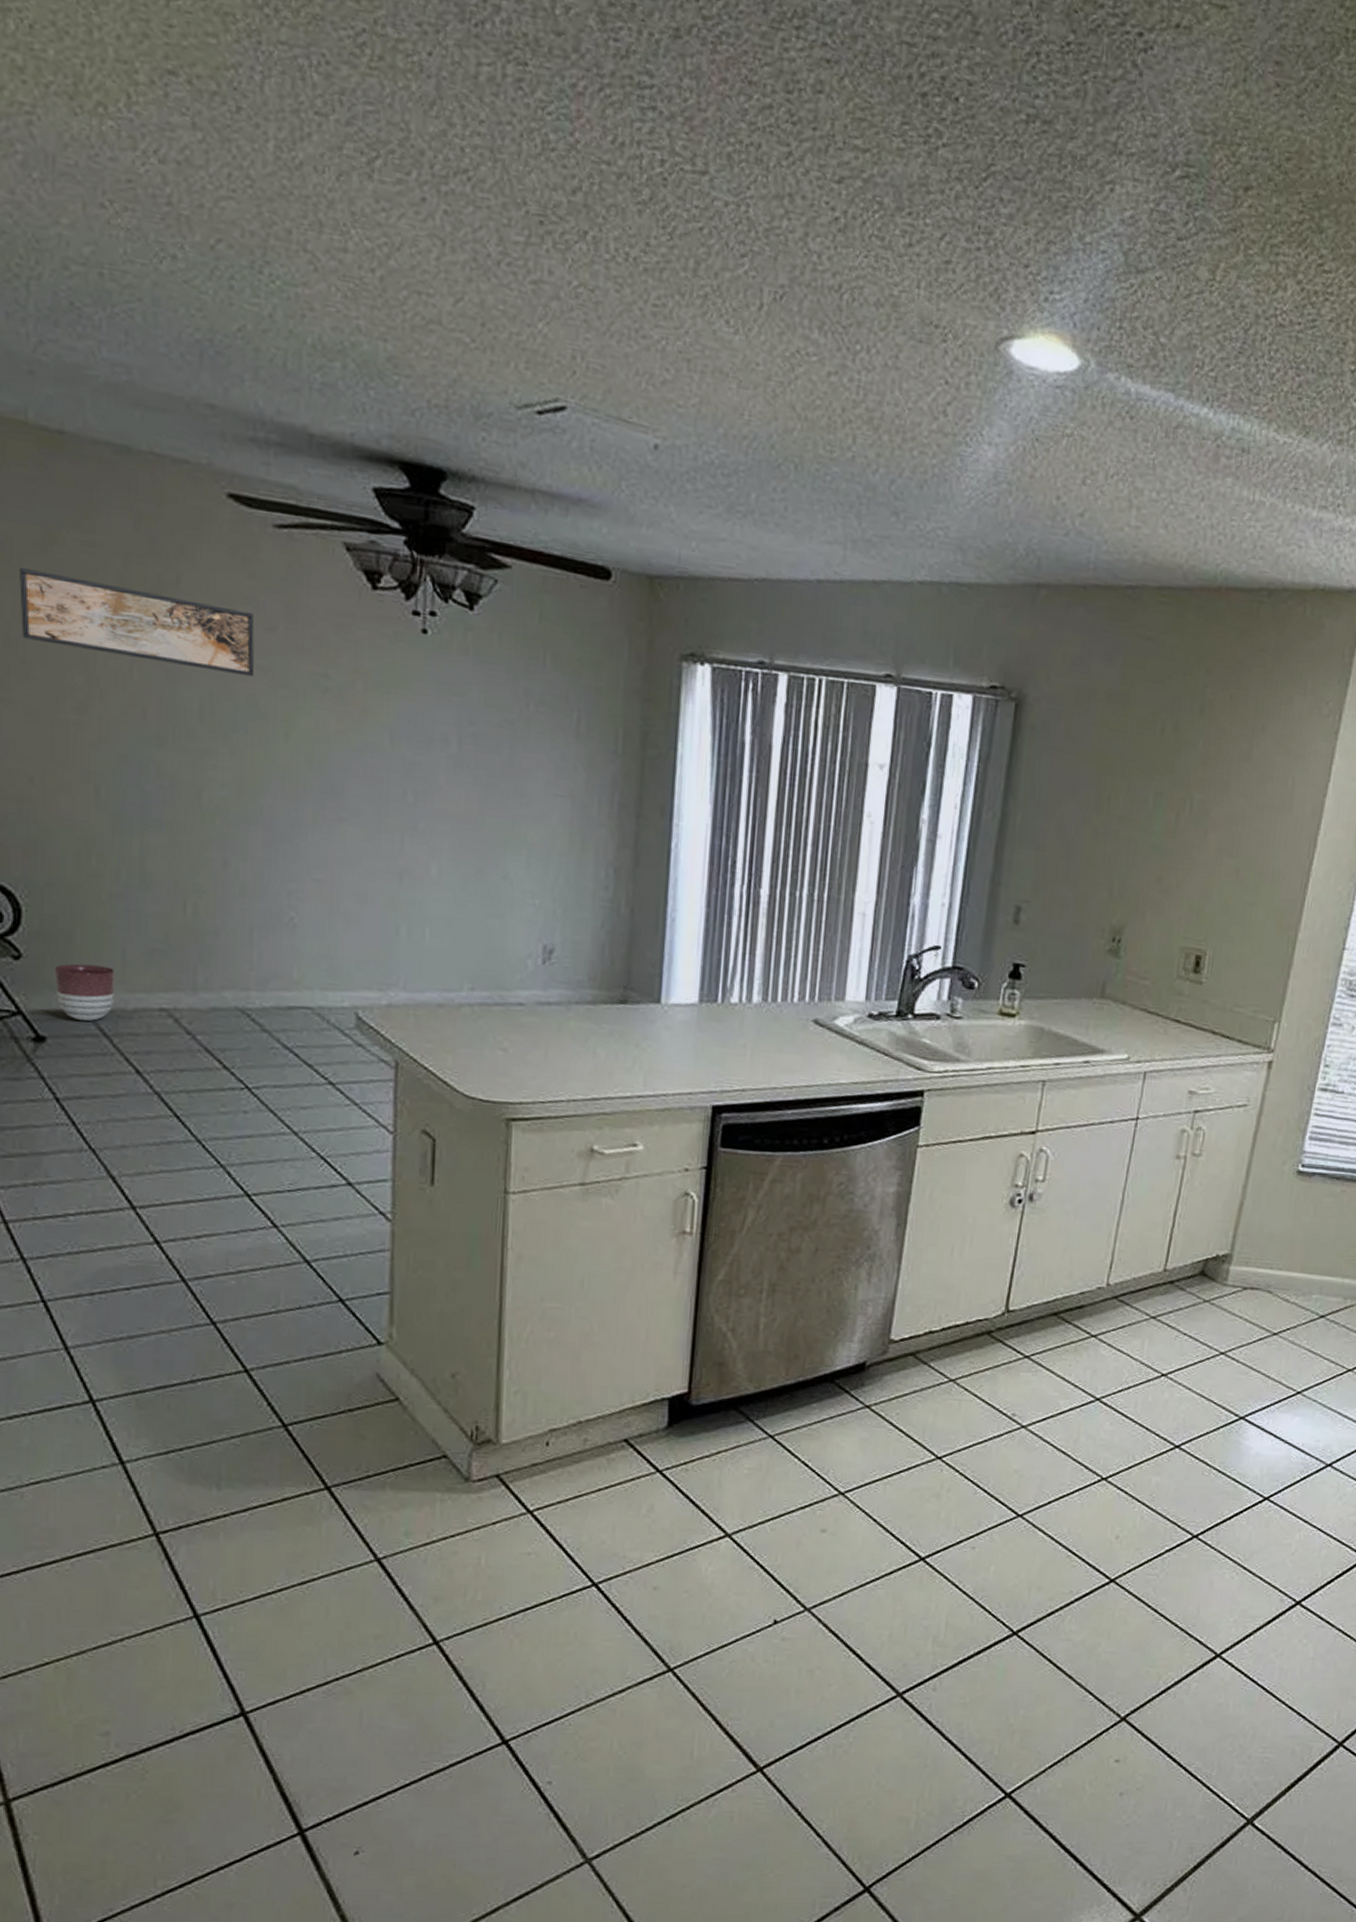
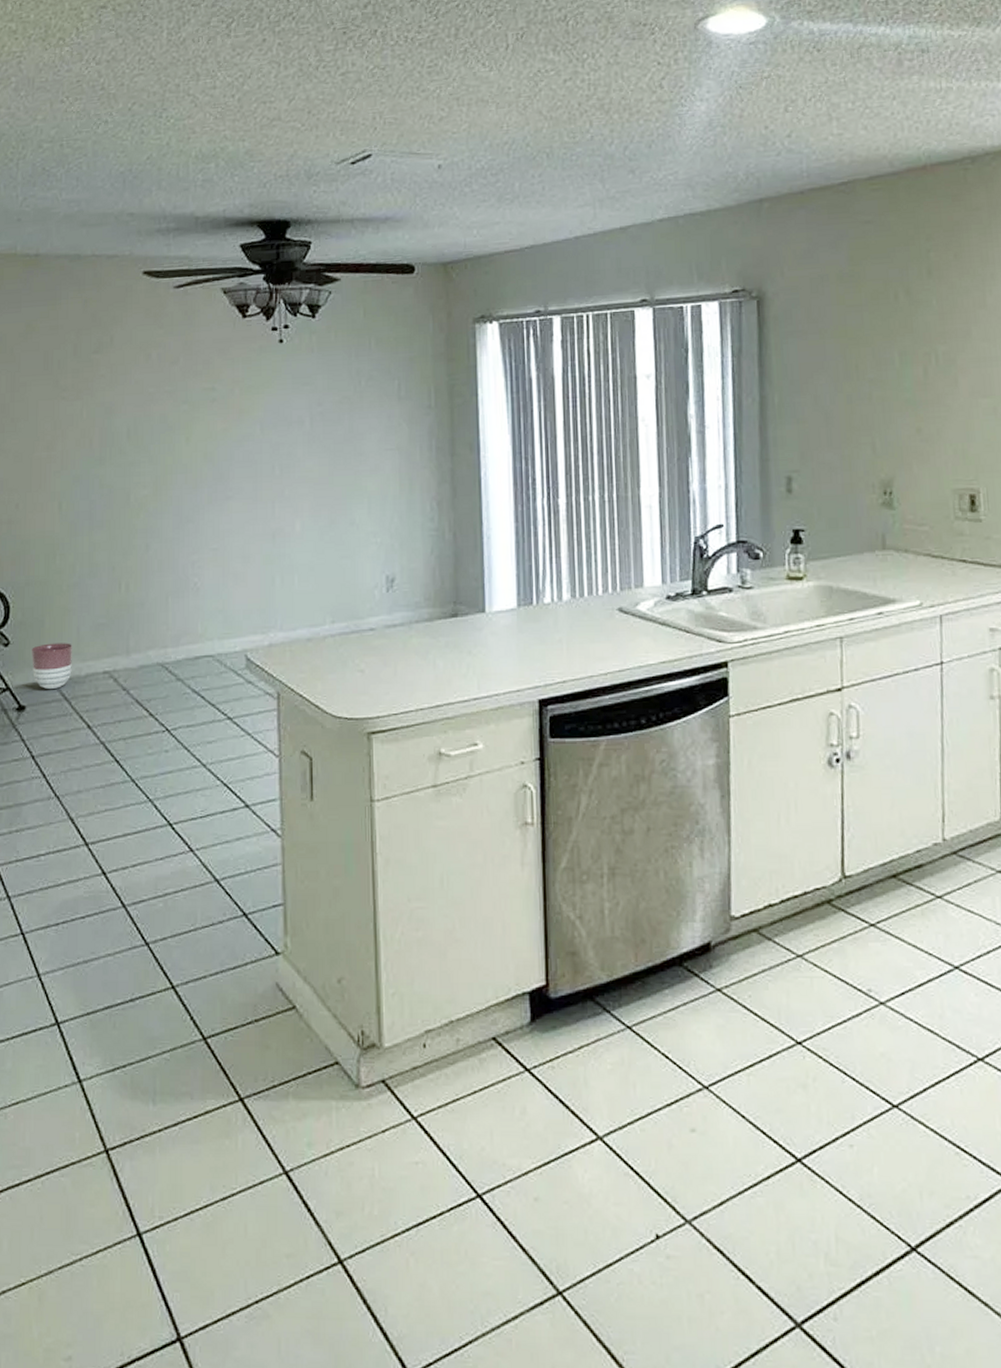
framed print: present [19,568,255,677] -> none [11,353,163,404]

